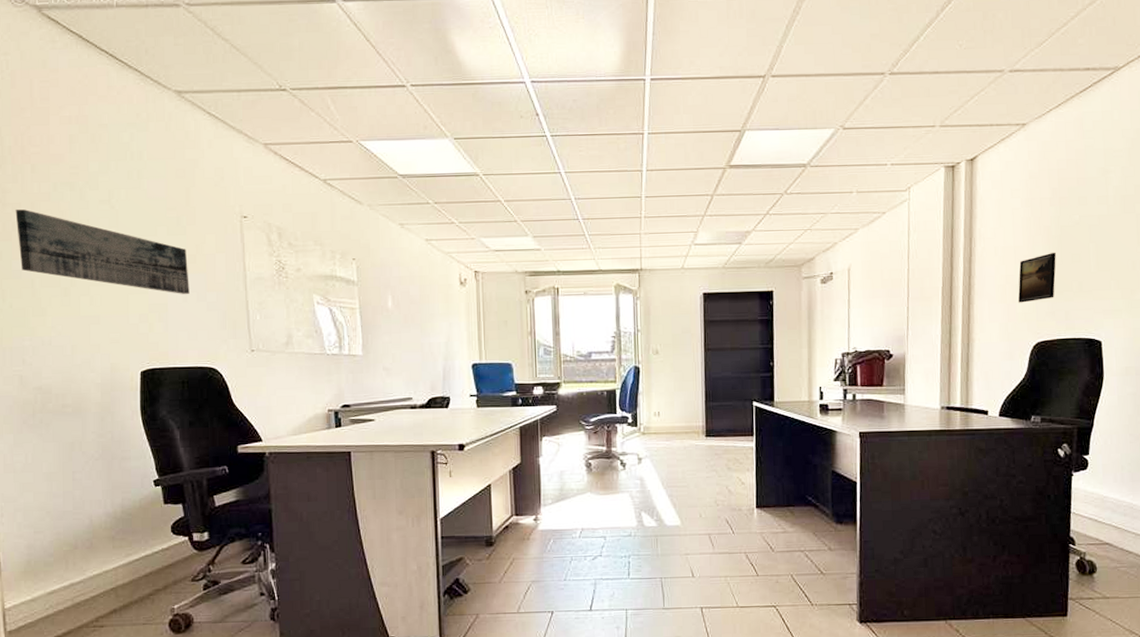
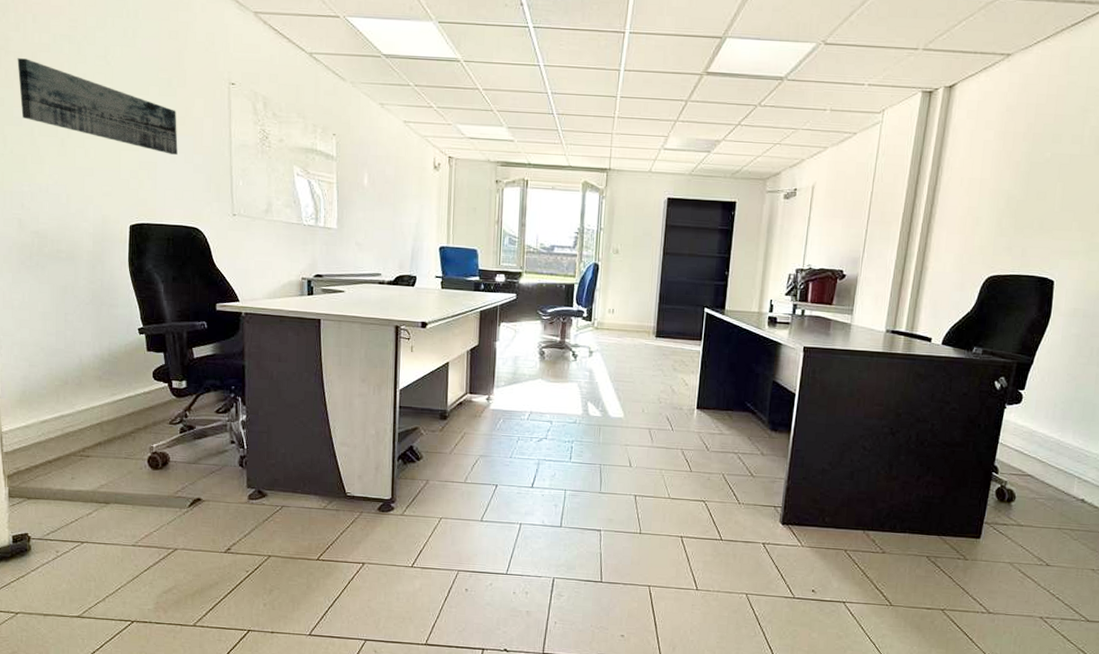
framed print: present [1017,252,1056,303] -> none [976,187,1022,236]

